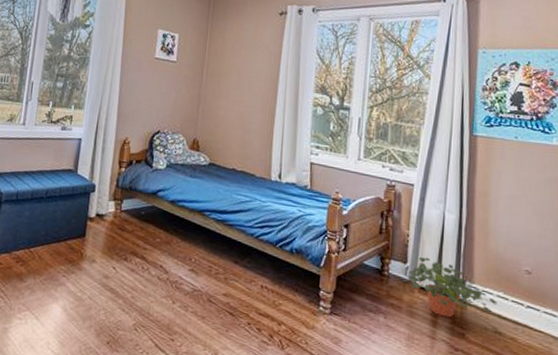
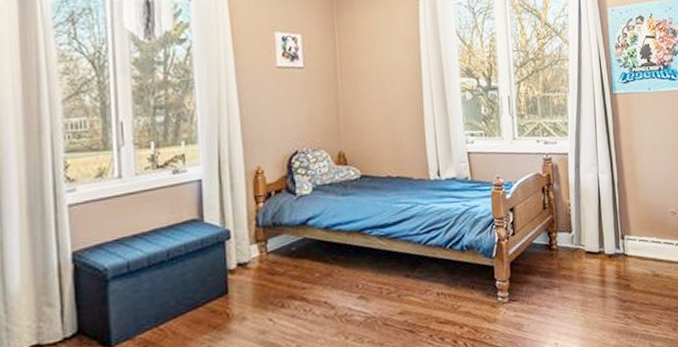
potted plant: present [408,256,497,318] -> none [574,221,653,275]

